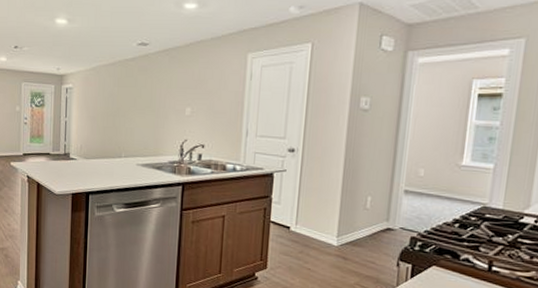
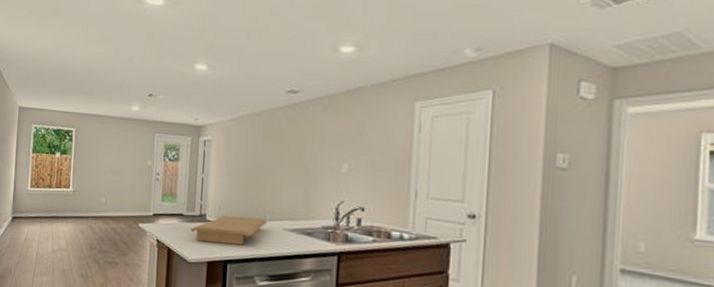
cutting board: none [56,154,123,179] -> present [190,216,267,246]

